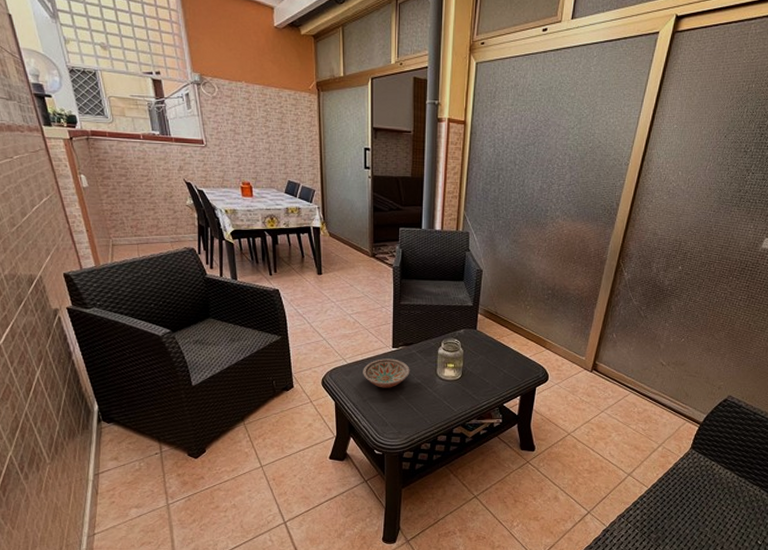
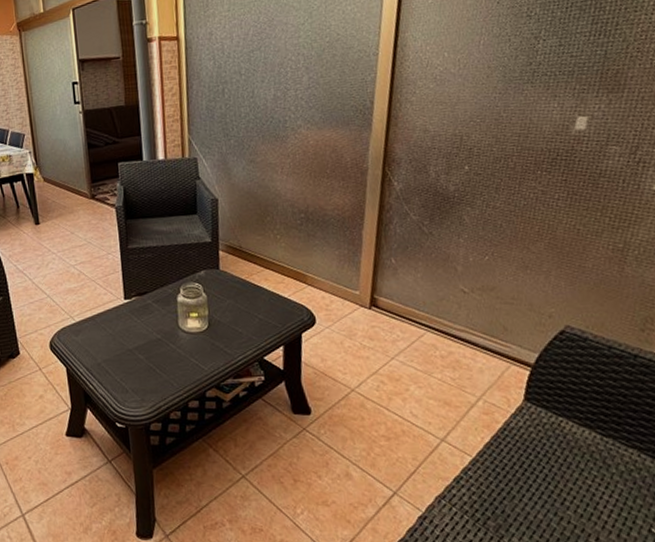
bowl: present [363,359,410,388] -> none [94,312,148,348]

